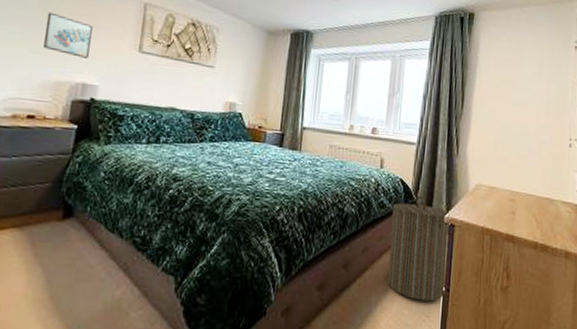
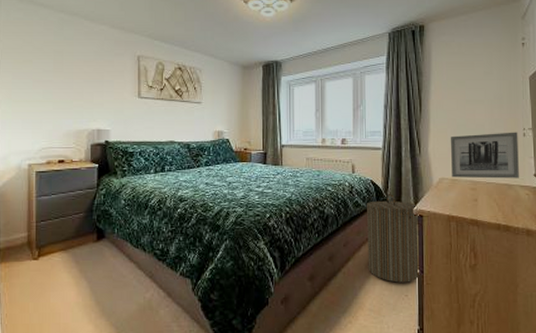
wall art: present [43,12,93,58] -> none [62,74,99,108]
wall art: none [490,138,564,193] -> present [450,132,519,179]

